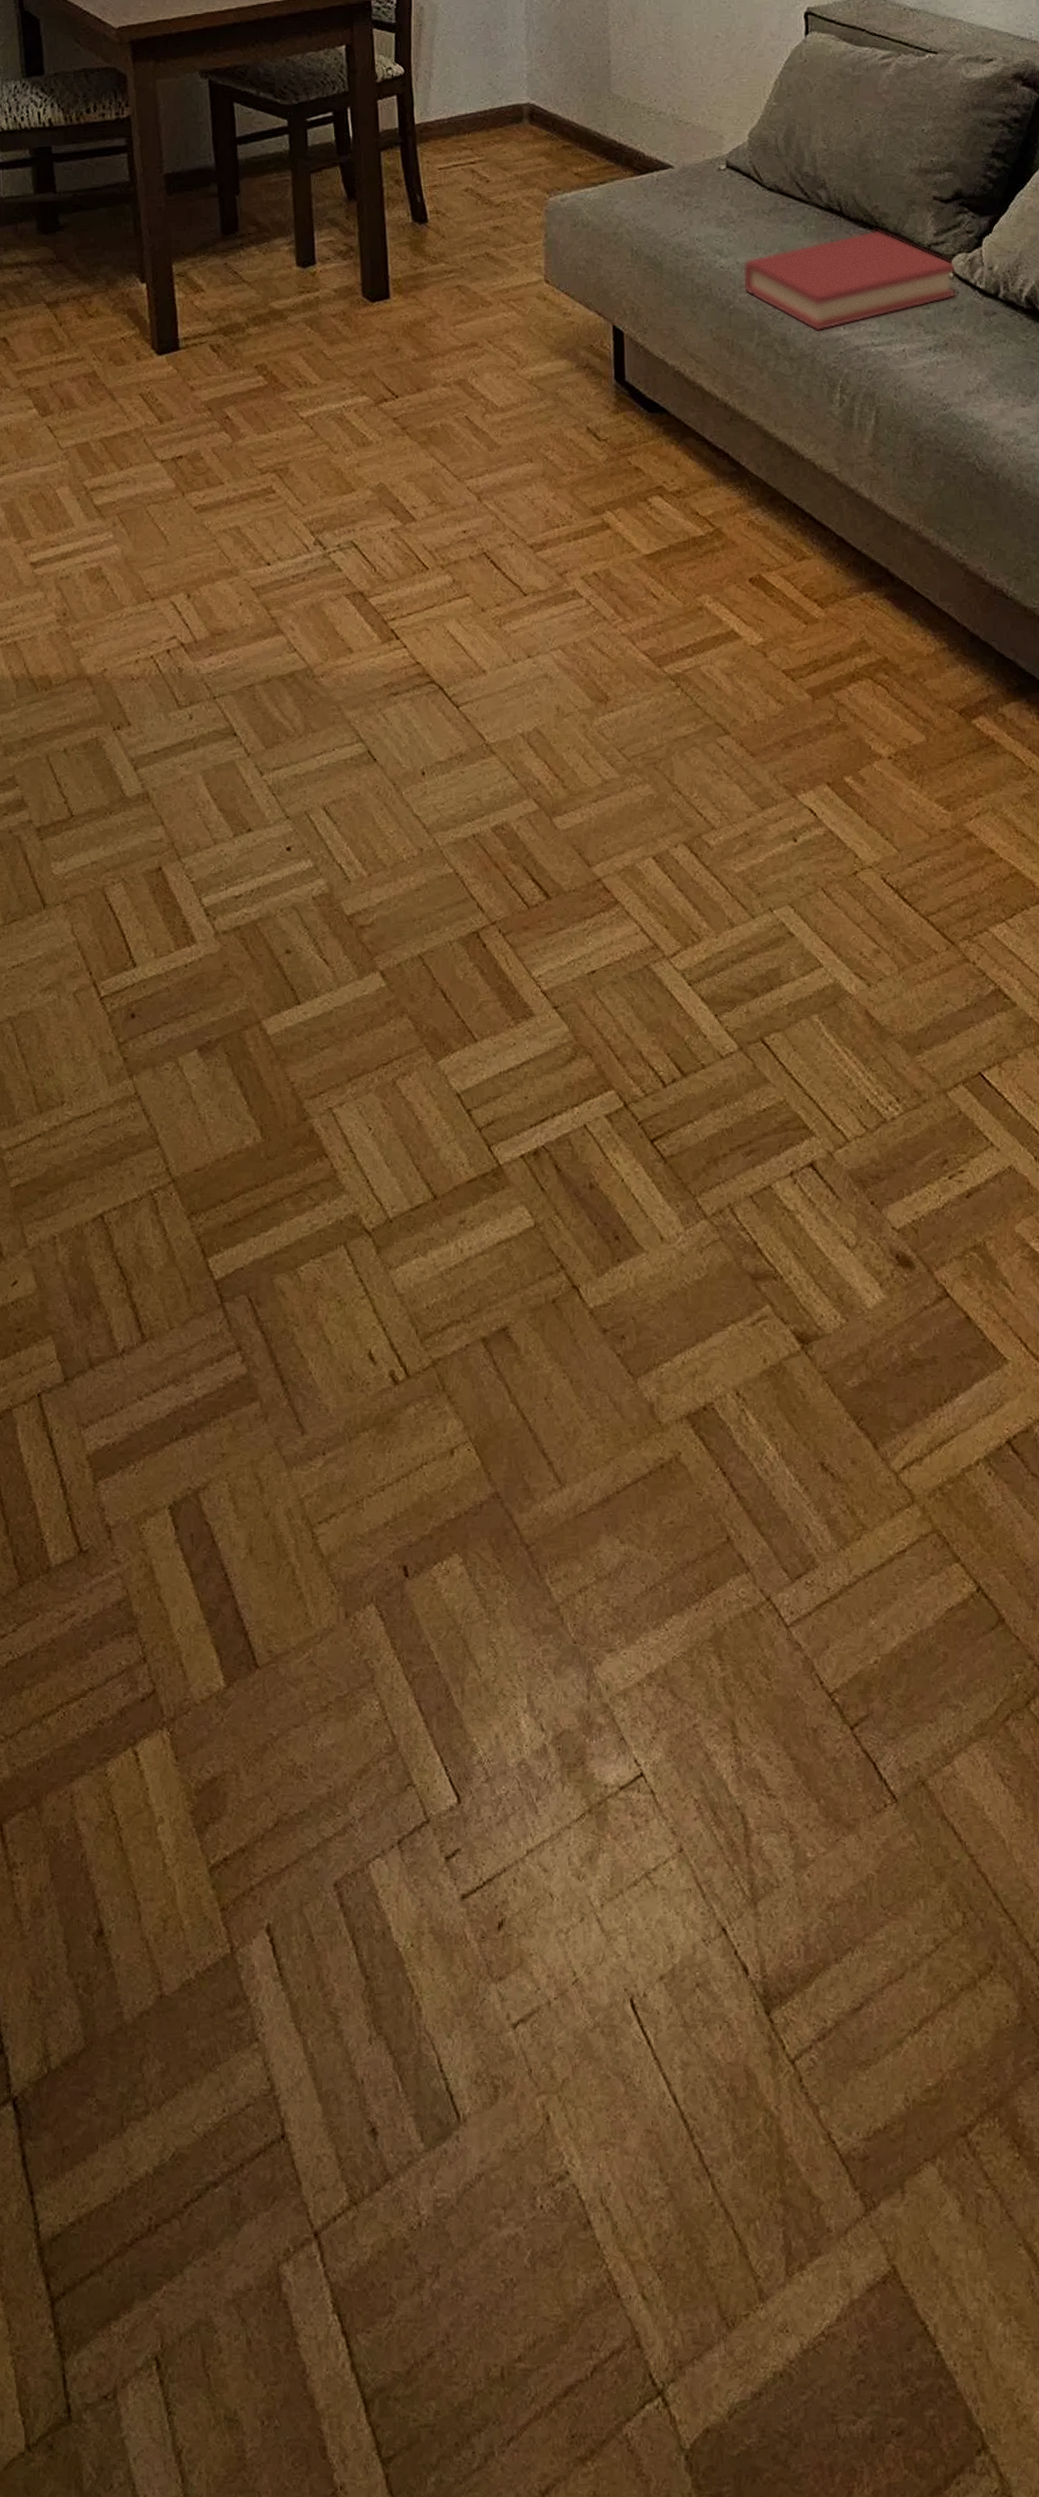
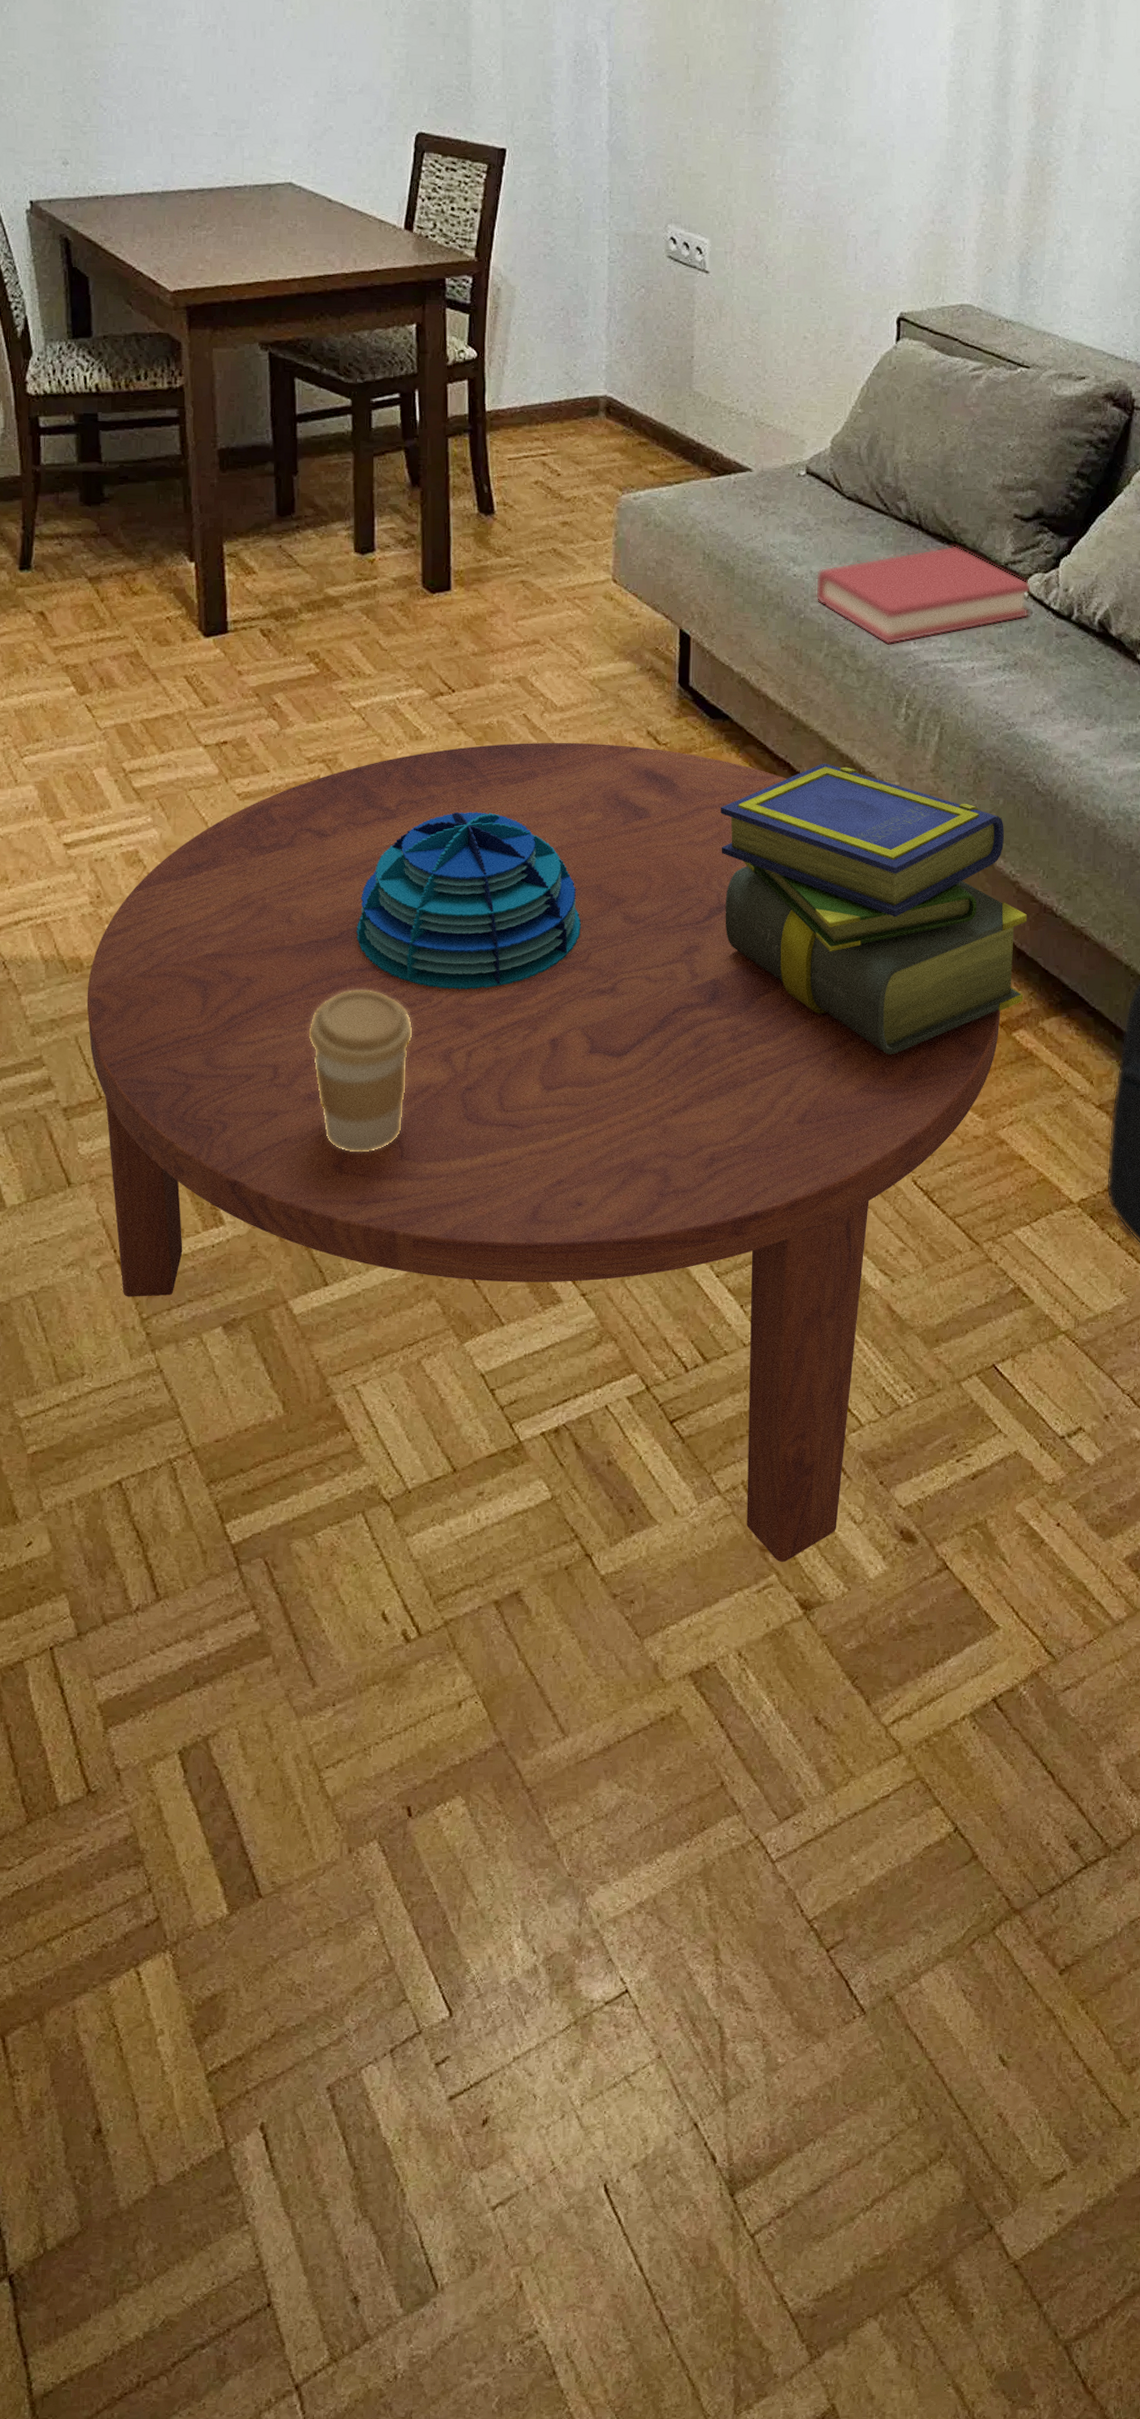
coffee table: none [56,442,959,1291] -> present [86,743,1001,1562]
coffee cup: none [271,698,373,865] -> present [308,989,413,1153]
decorative bowl: none [313,515,533,695] -> present [356,812,582,990]
stack of books: none [663,452,981,747] -> present [721,763,1028,1055]

